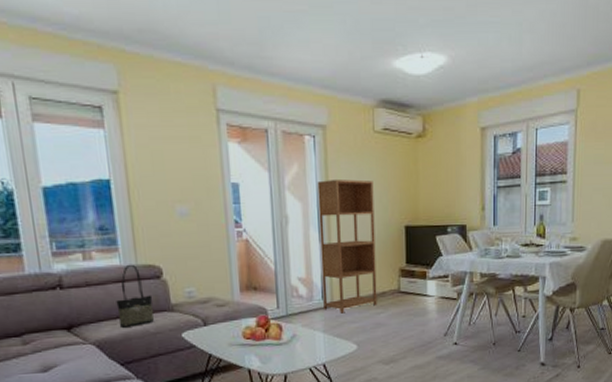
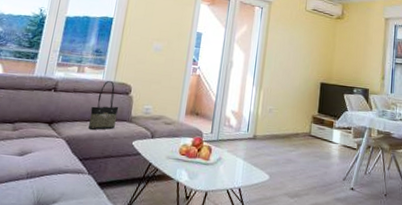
bookcase: present [317,179,377,314] -> none [247,39,301,146]

